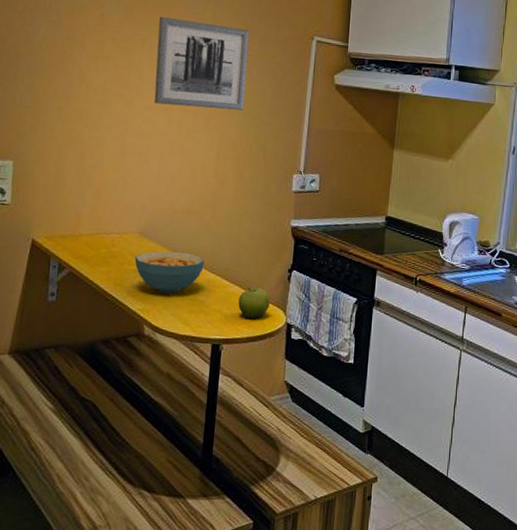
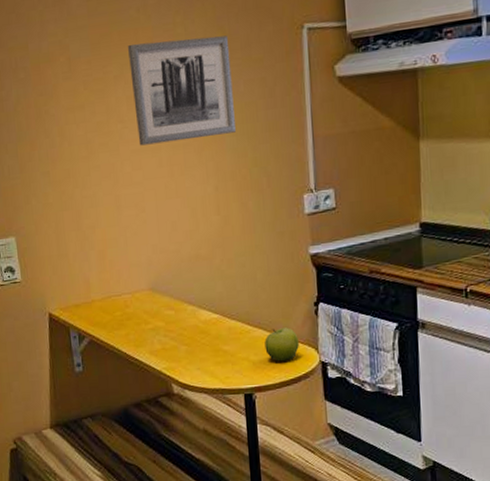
cereal bowl: present [134,251,205,294] -> none [150,302,222,348]

